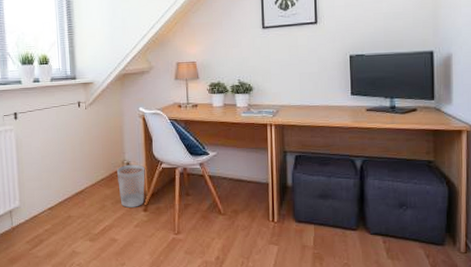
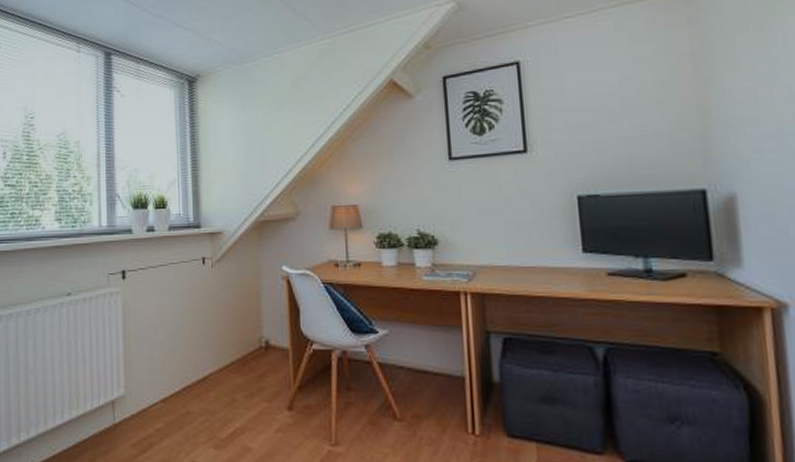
wastebasket: present [116,164,145,208] -> none [251,343,290,404]

